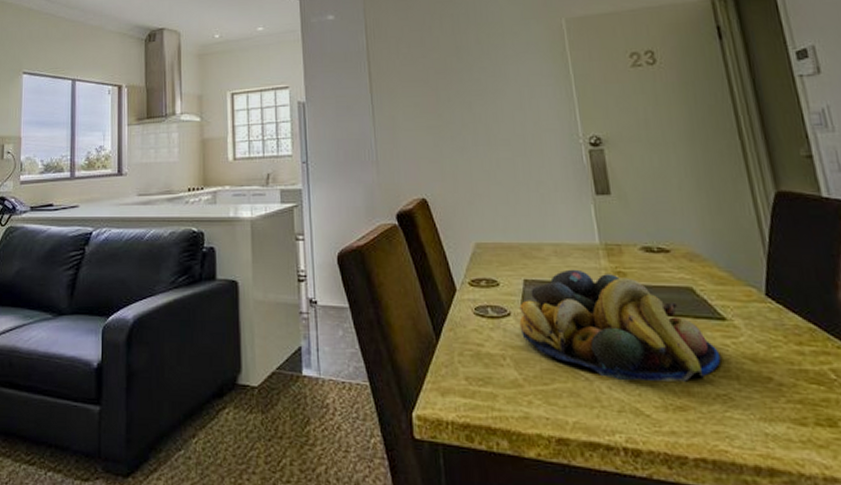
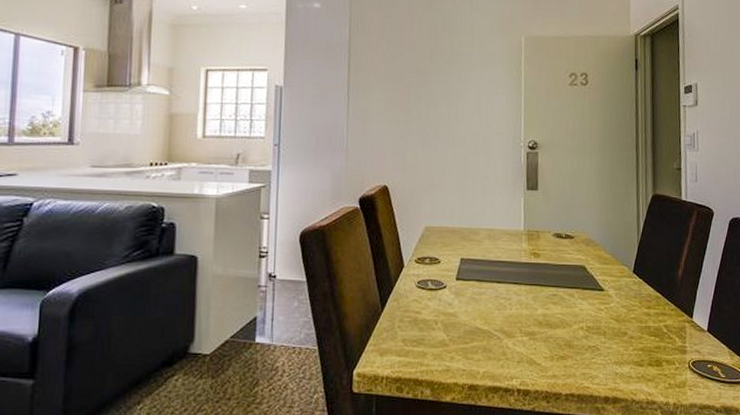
fruit bowl: present [519,269,721,382] -> none [452,250,596,339]

